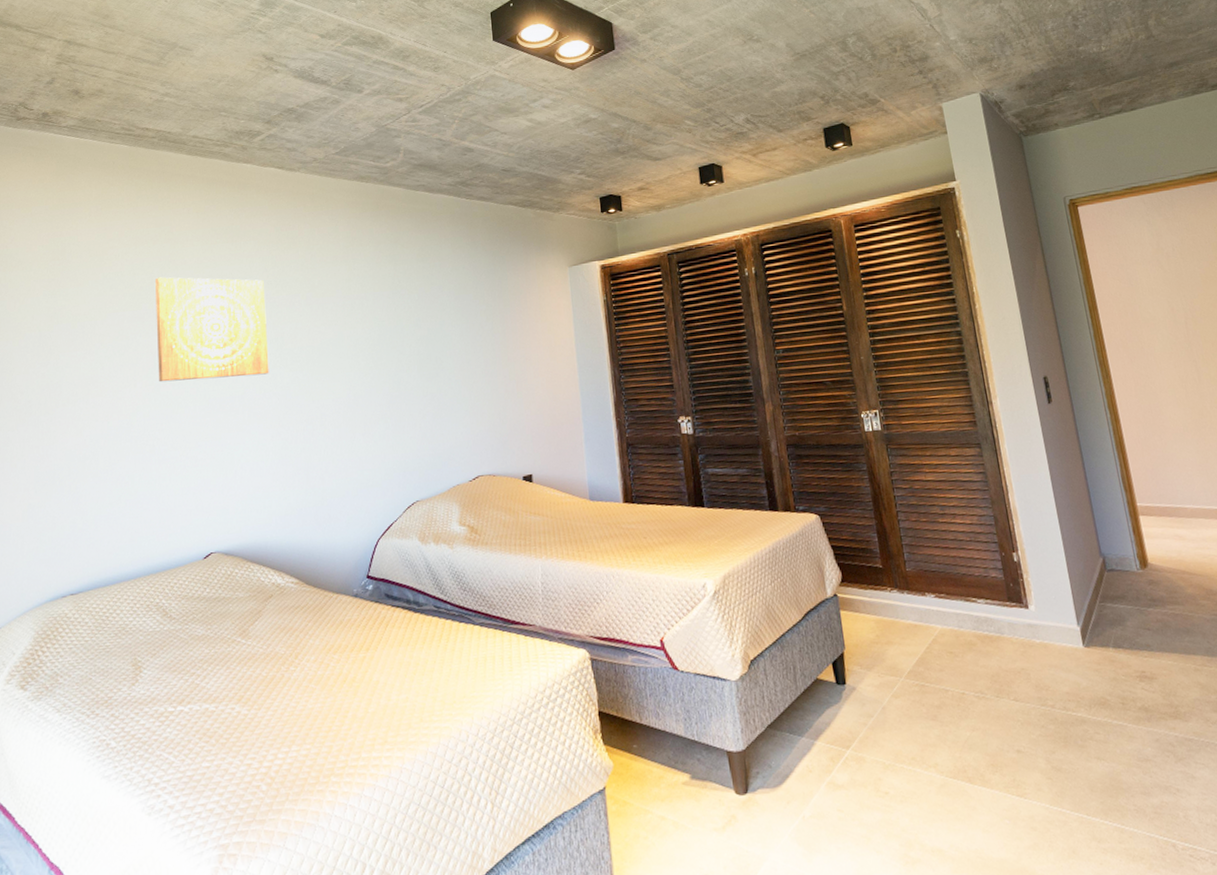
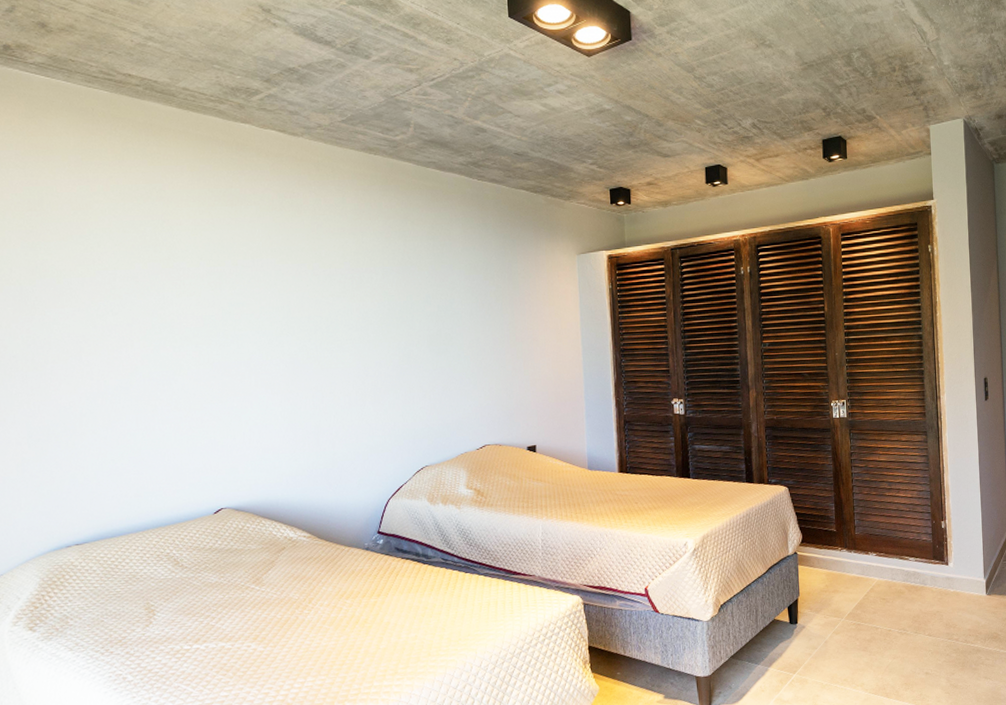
wall art: present [154,277,269,382] -> none [147,236,276,344]

